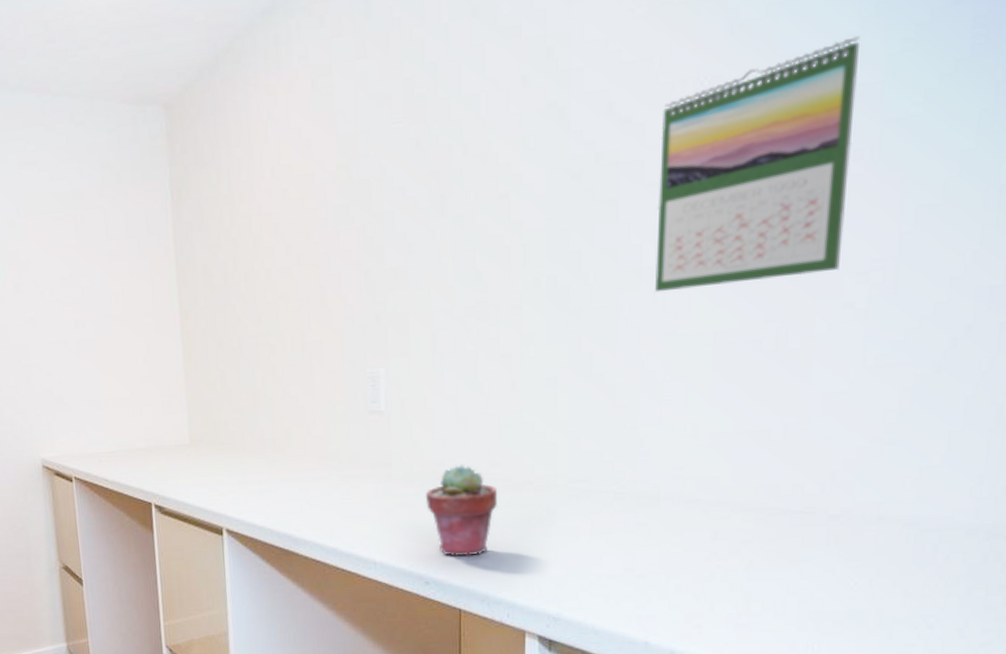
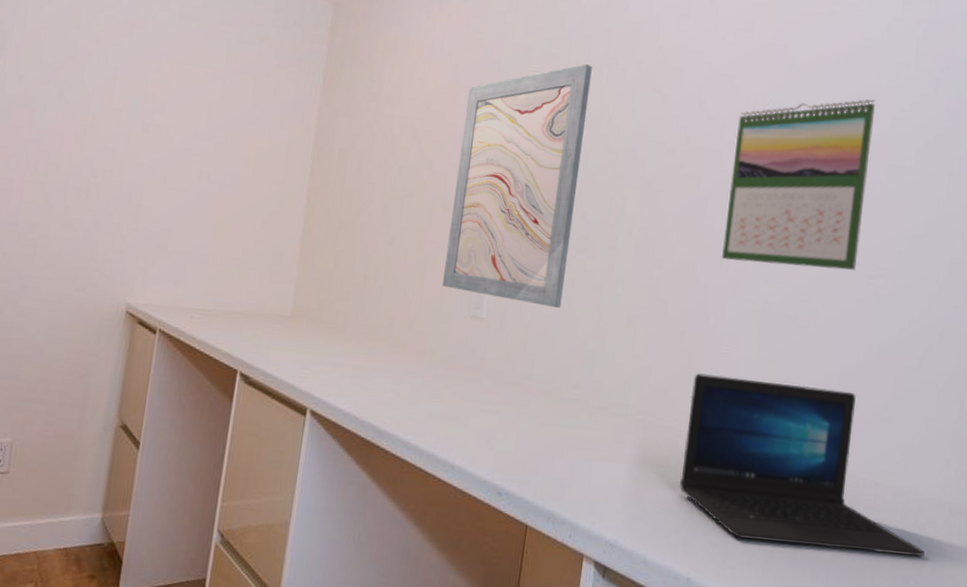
wall art: none [326,96,467,387] -> present [443,64,592,308]
potted succulent: present [425,465,497,556] -> none [510,381,575,473]
laptop: none [626,417,949,596] -> present [679,372,925,557]

